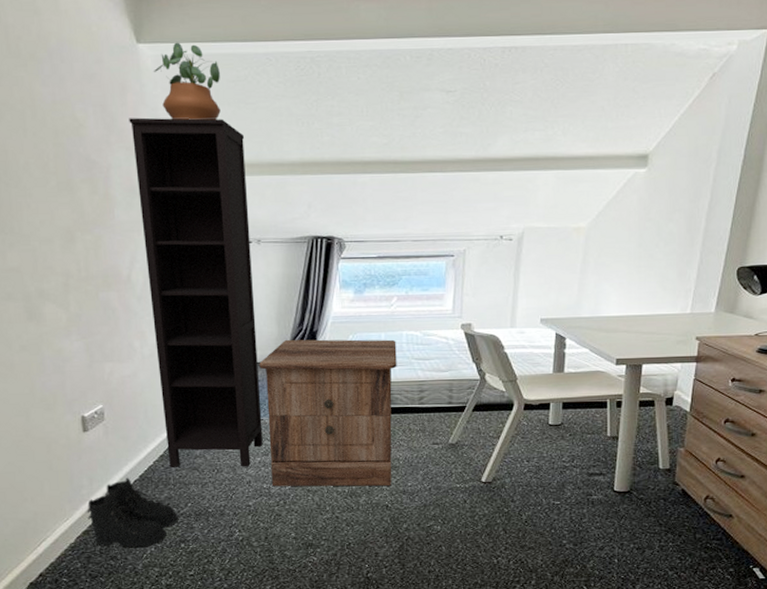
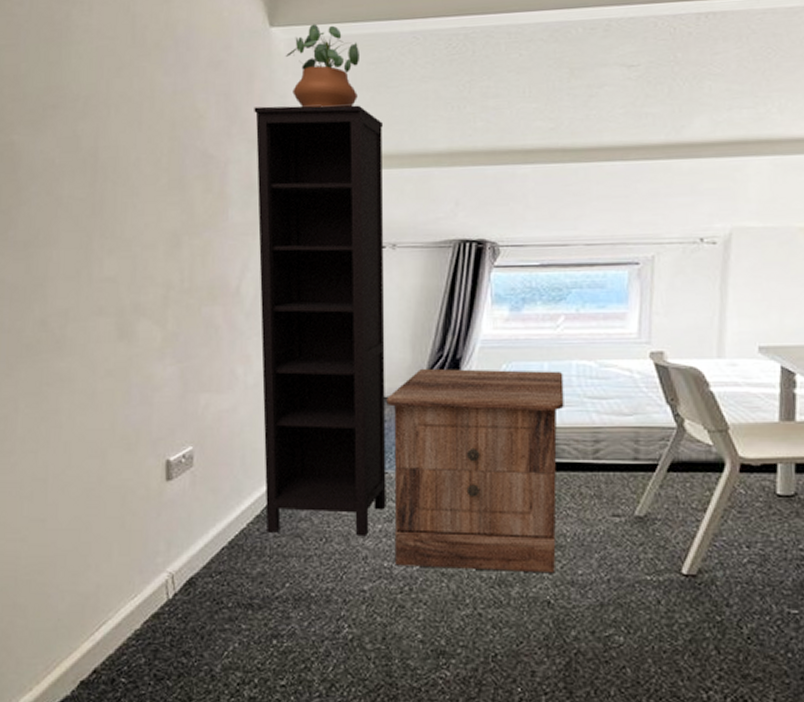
boots: present [87,477,178,548] -> none [160,543,271,642]

